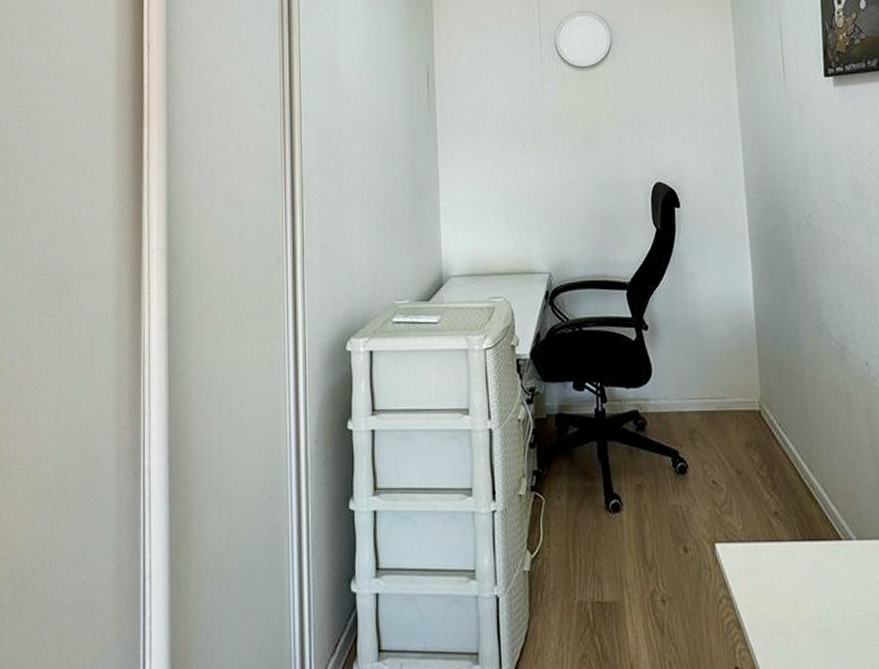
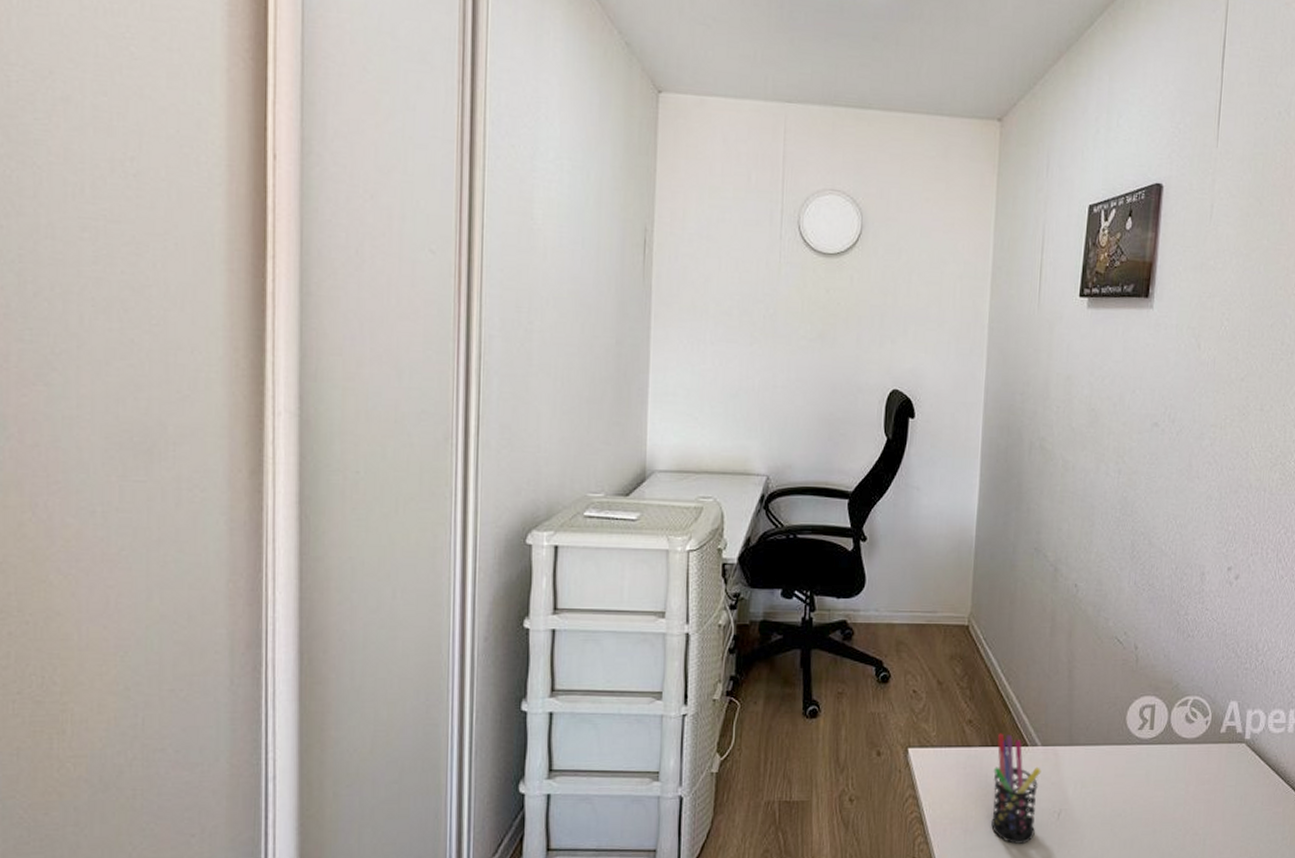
pen holder: none [808,526,865,653] -> present [991,733,1042,844]

